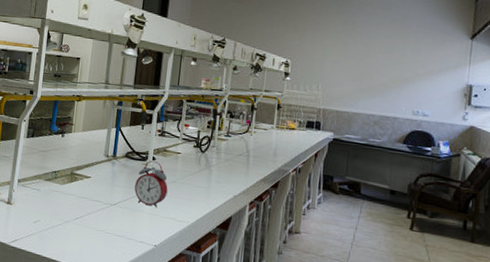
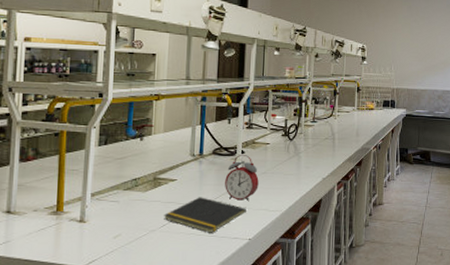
notepad: none [77,196,154,233] -> present [164,197,246,233]

